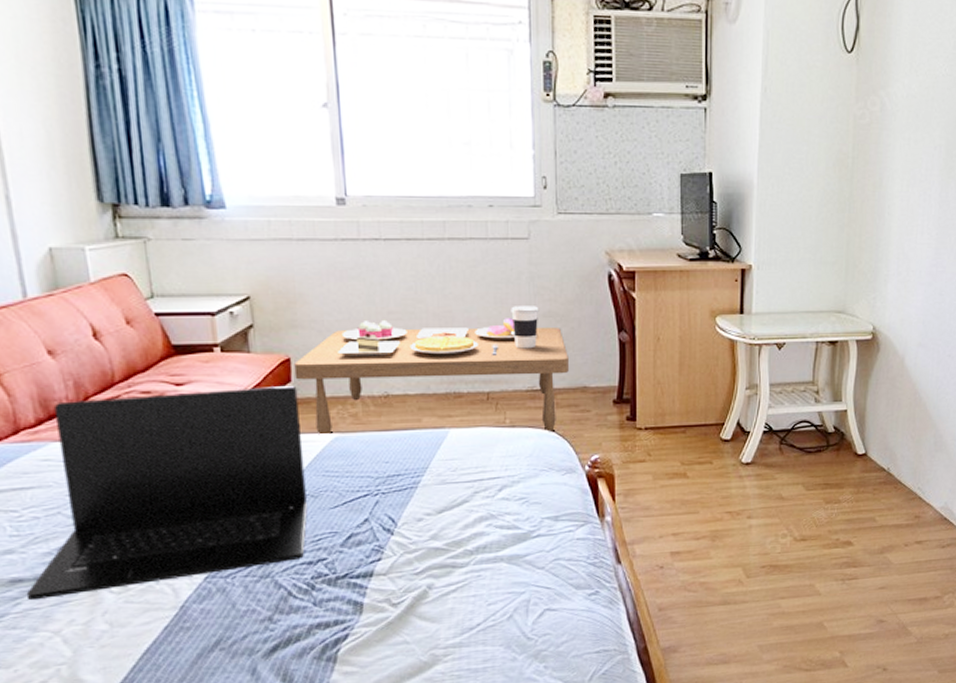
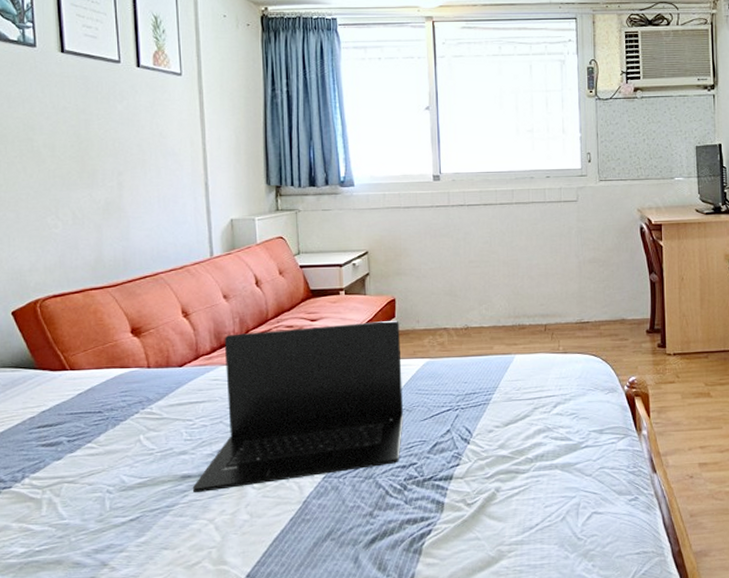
coffee table: present [294,306,569,435] -> none [398,254,610,360]

